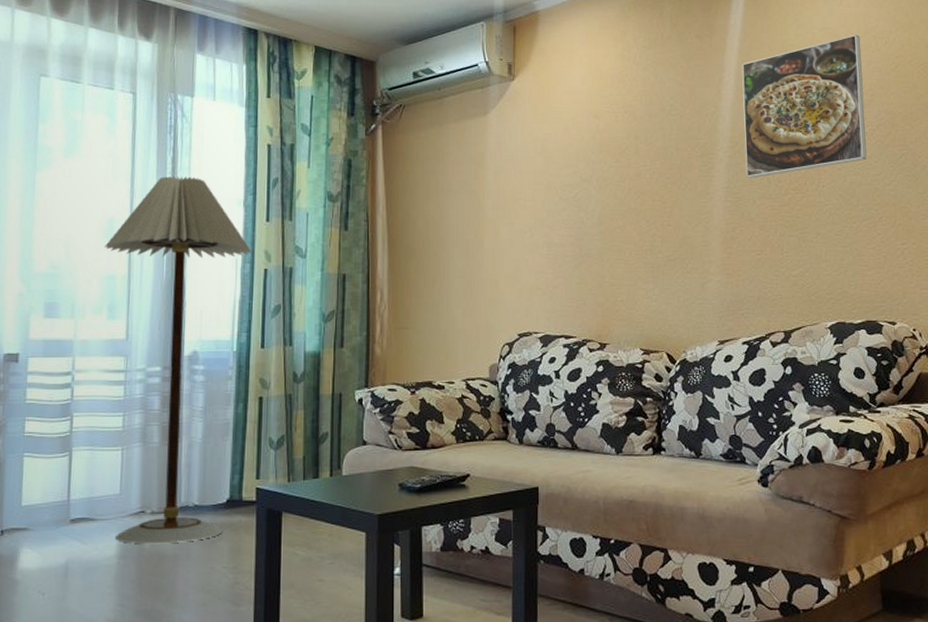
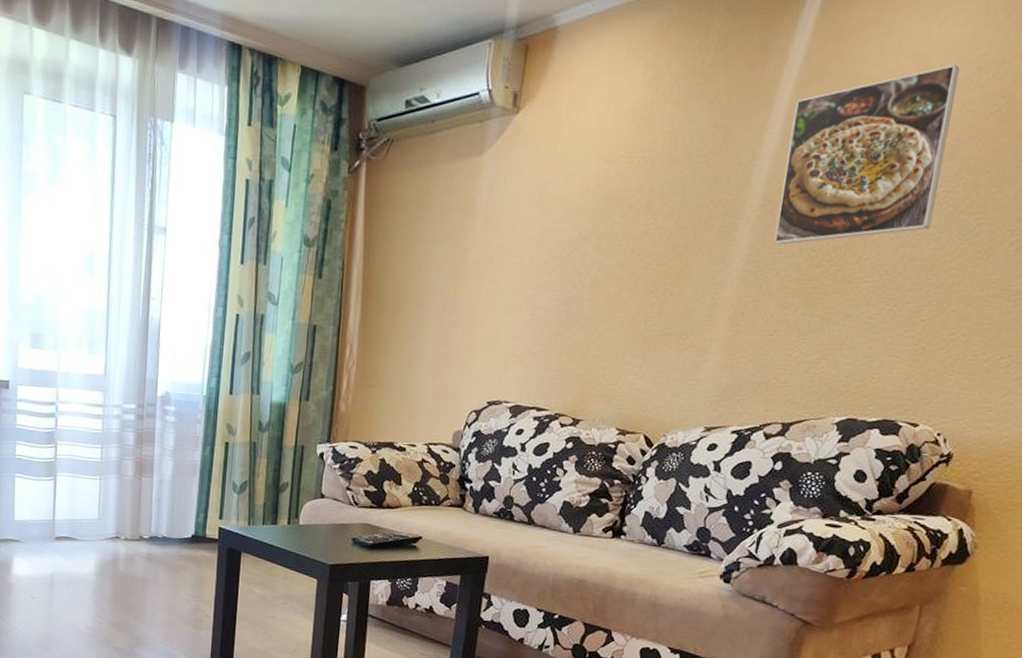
floor lamp: present [105,176,252,545] -> none [85,210,225,569]

